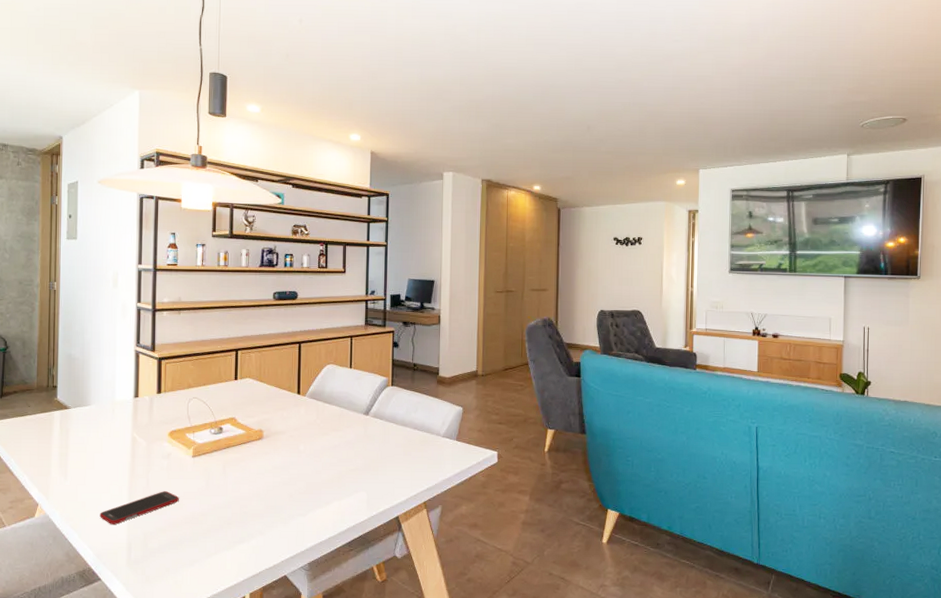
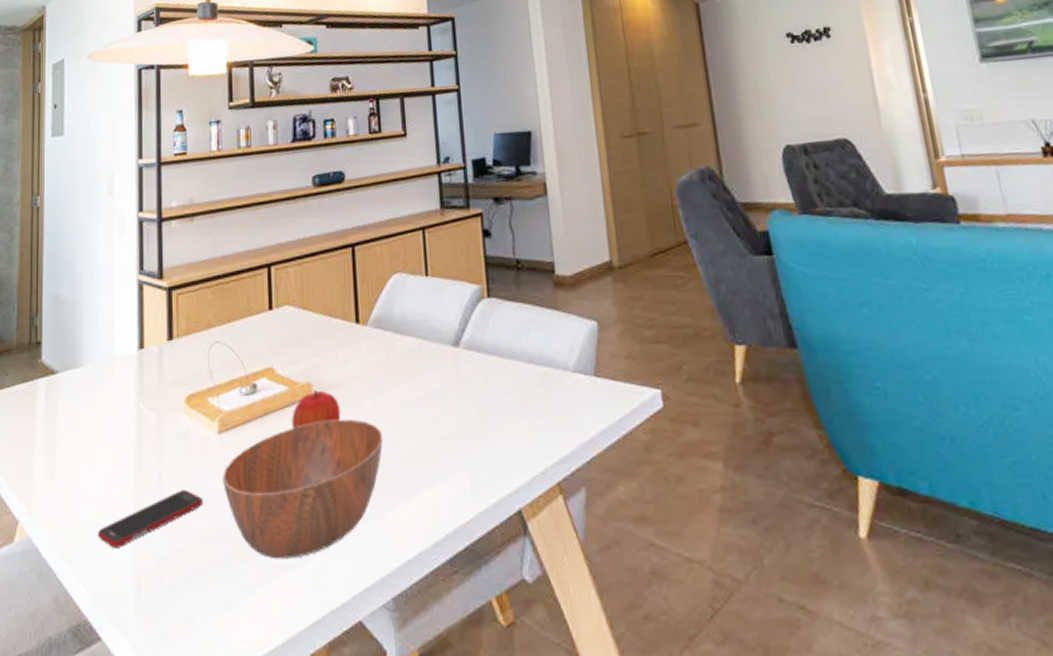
bowl: none [193,454,310,537] -> present [221,419,383,559]
fruit: none [247,435,282,458] -> present [292,390,341,428]

